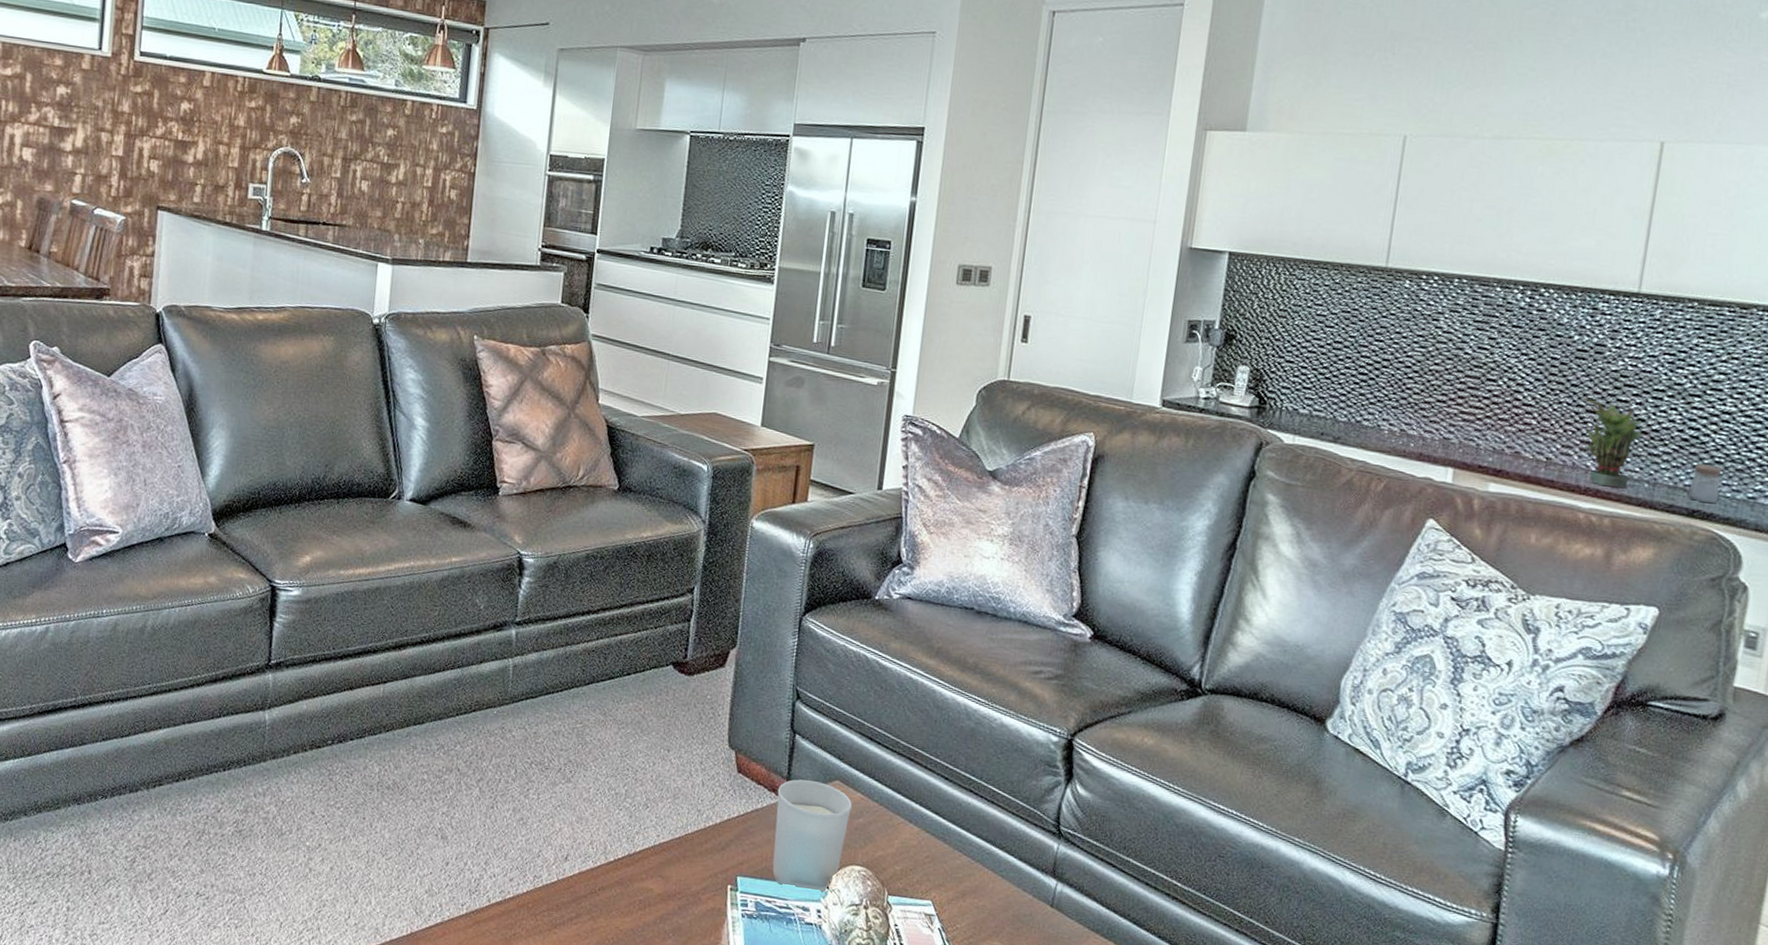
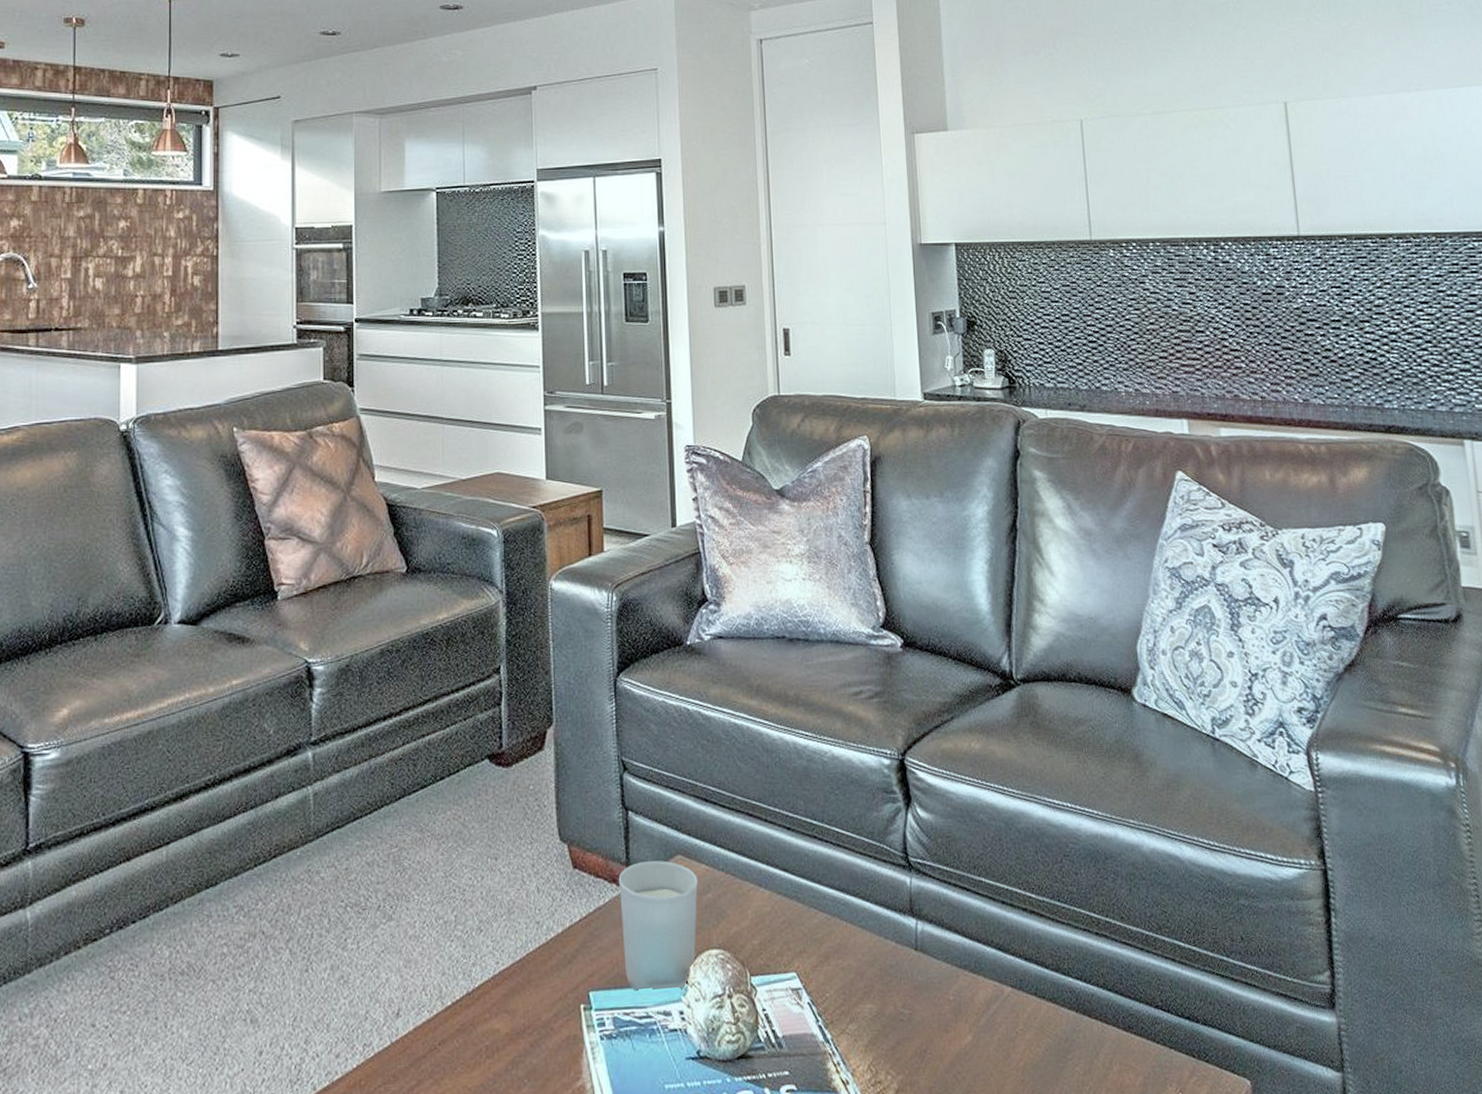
potted plant: present [1583,397,1645,489] -> none [1277,336,1334,416]
salt shaker: present [1687,463,1723,503] -> none [1380,382,1407,417]

